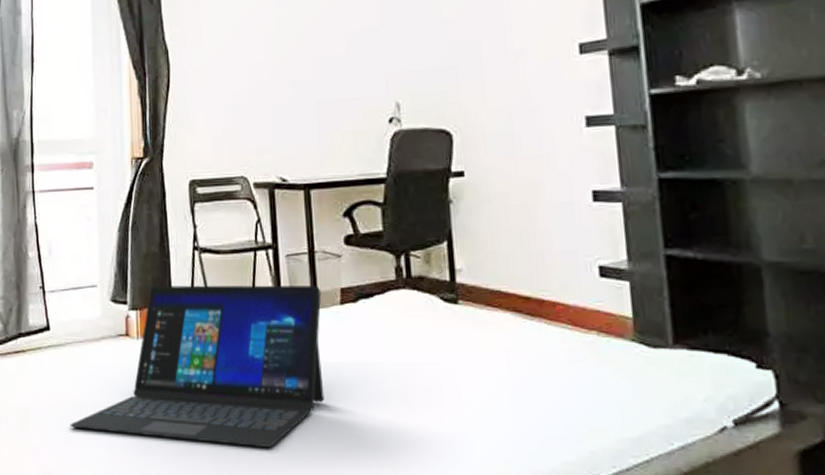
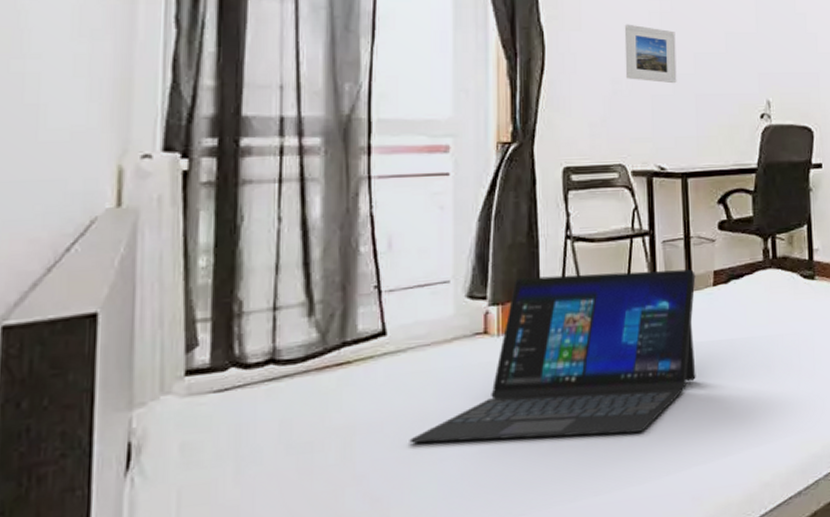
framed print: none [242,33,297,92] -> present [624,24,677,84]

